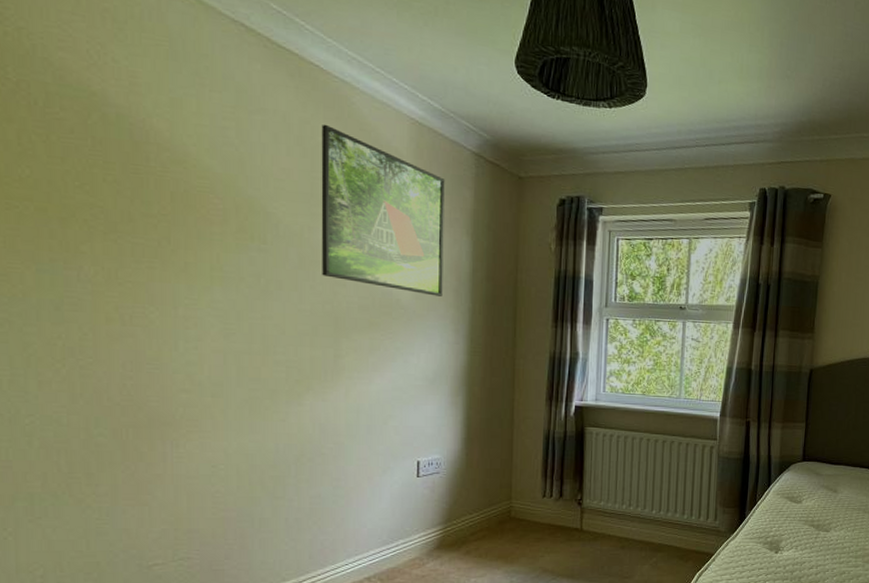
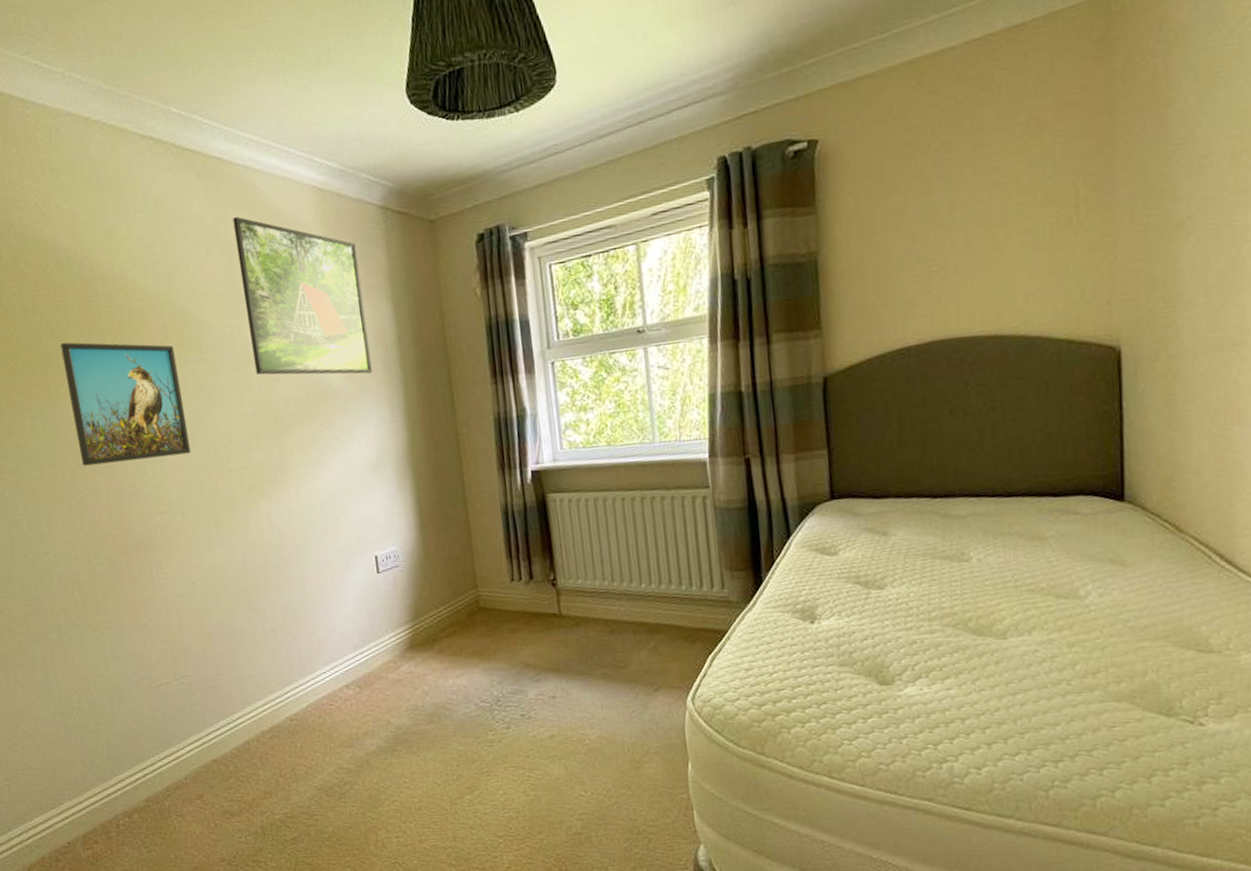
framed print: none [91,199,234,338] -> present [60,342,191,466]

